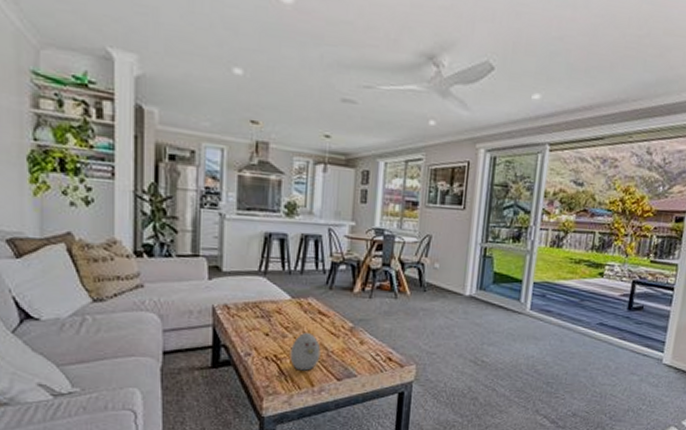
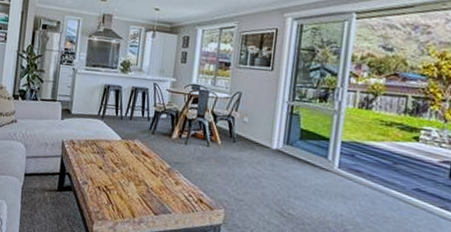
decorative egg: present [290,333,321,371] -> none [117,169,143,203]

